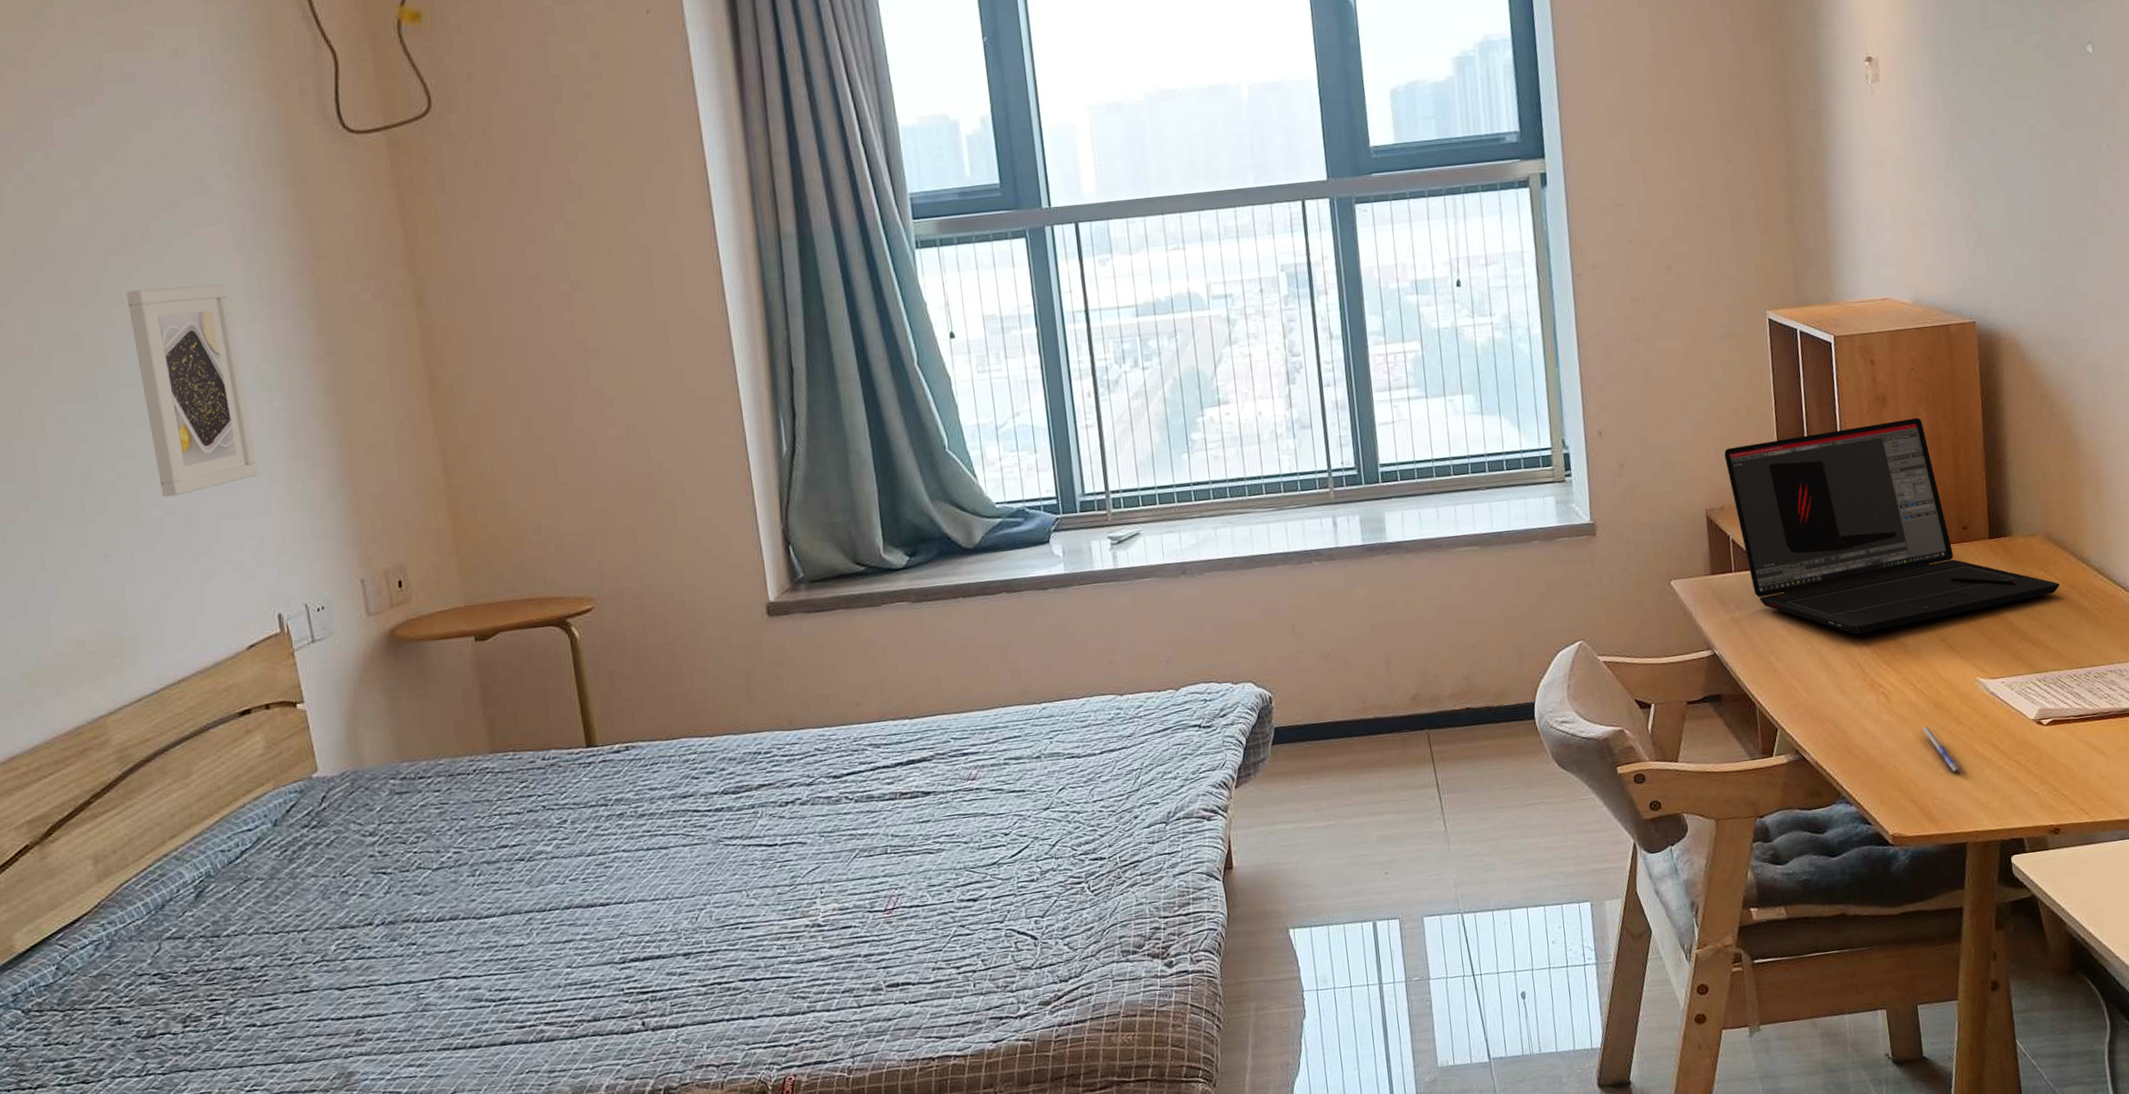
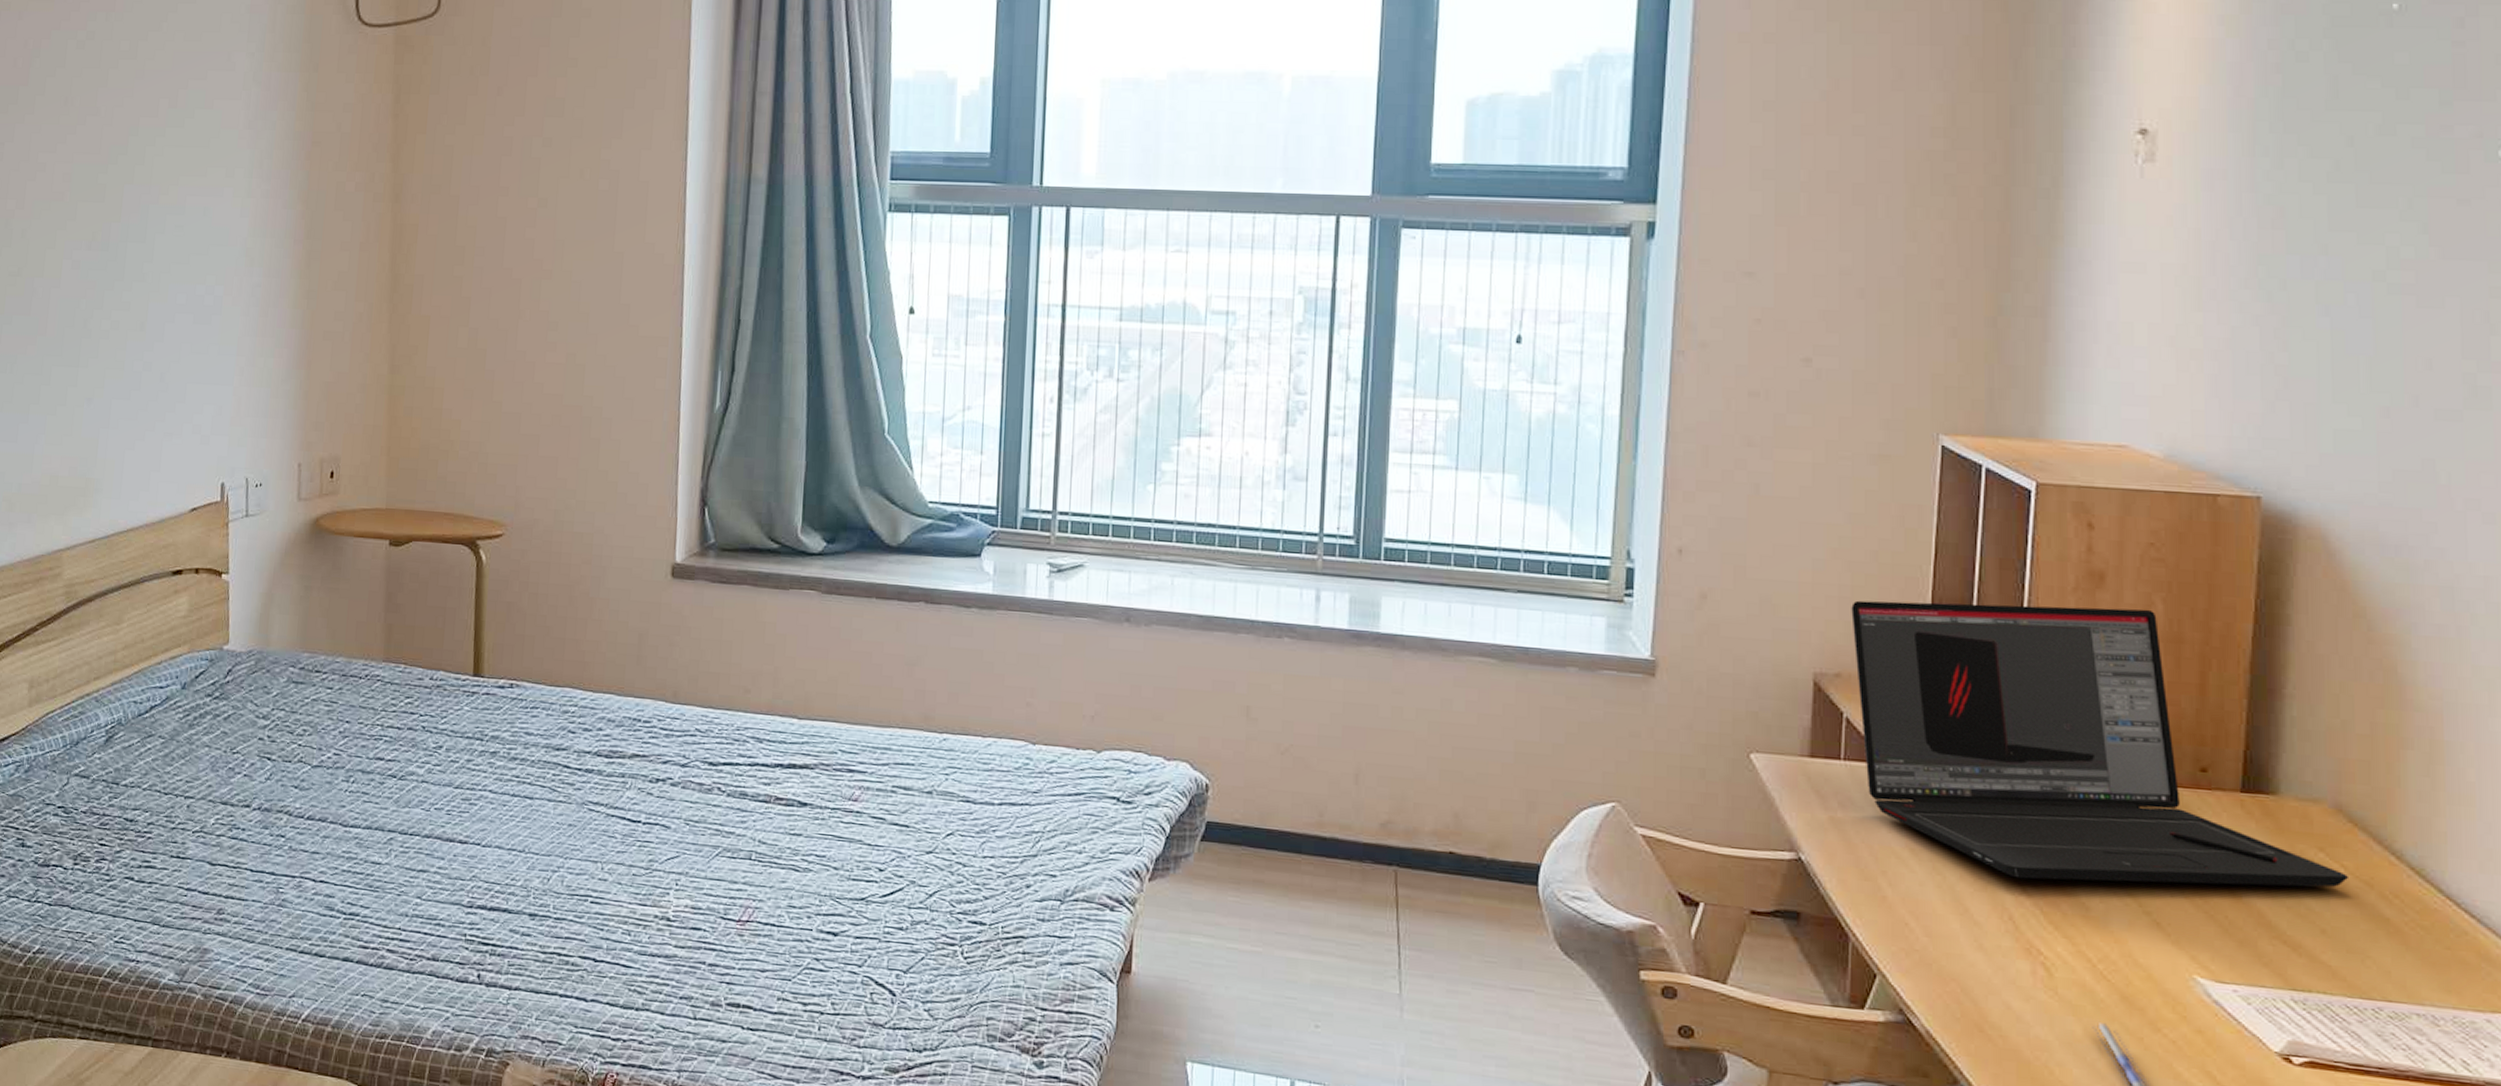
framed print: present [126,284,259,498] -> none [145,152,233,353]

